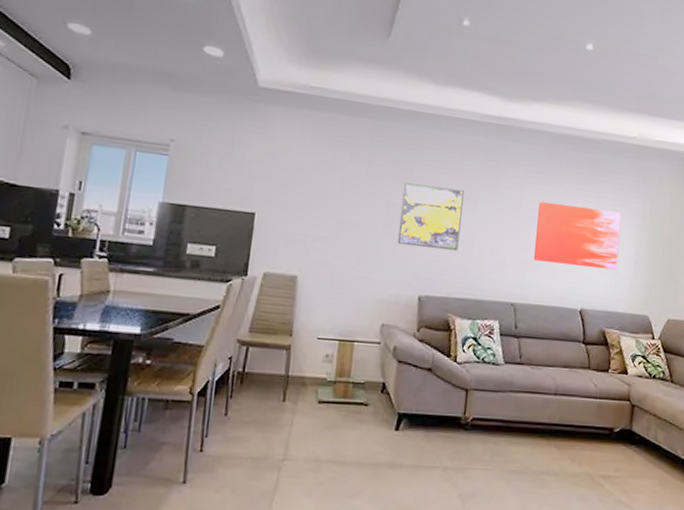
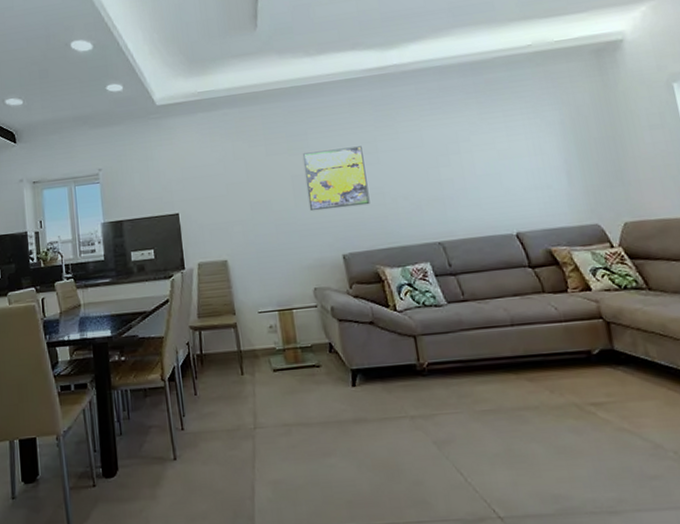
wall art: present [533,202,622,271] -> none [442,125,547,195]

